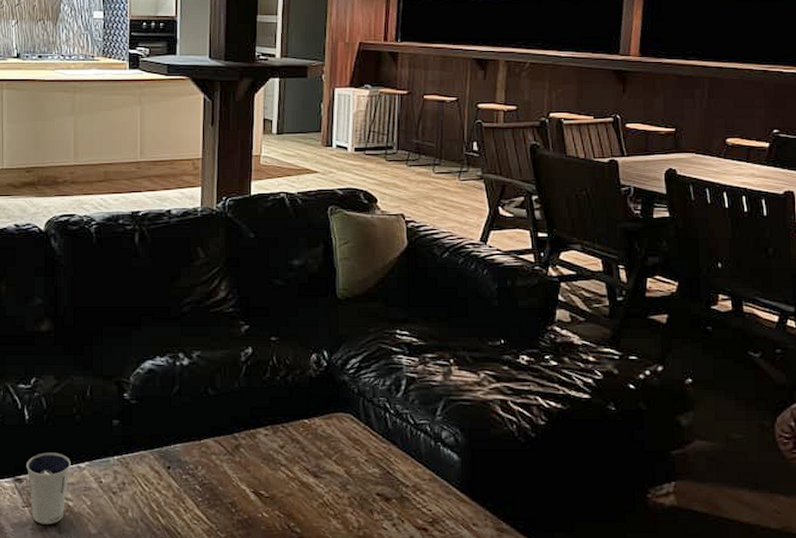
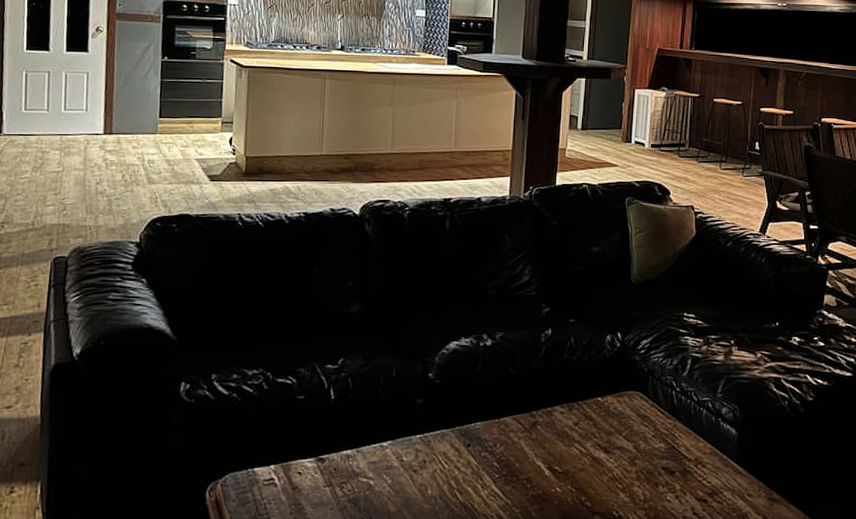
dixie cup: present [26,452,71,524] -> none [329,432,374,503]

